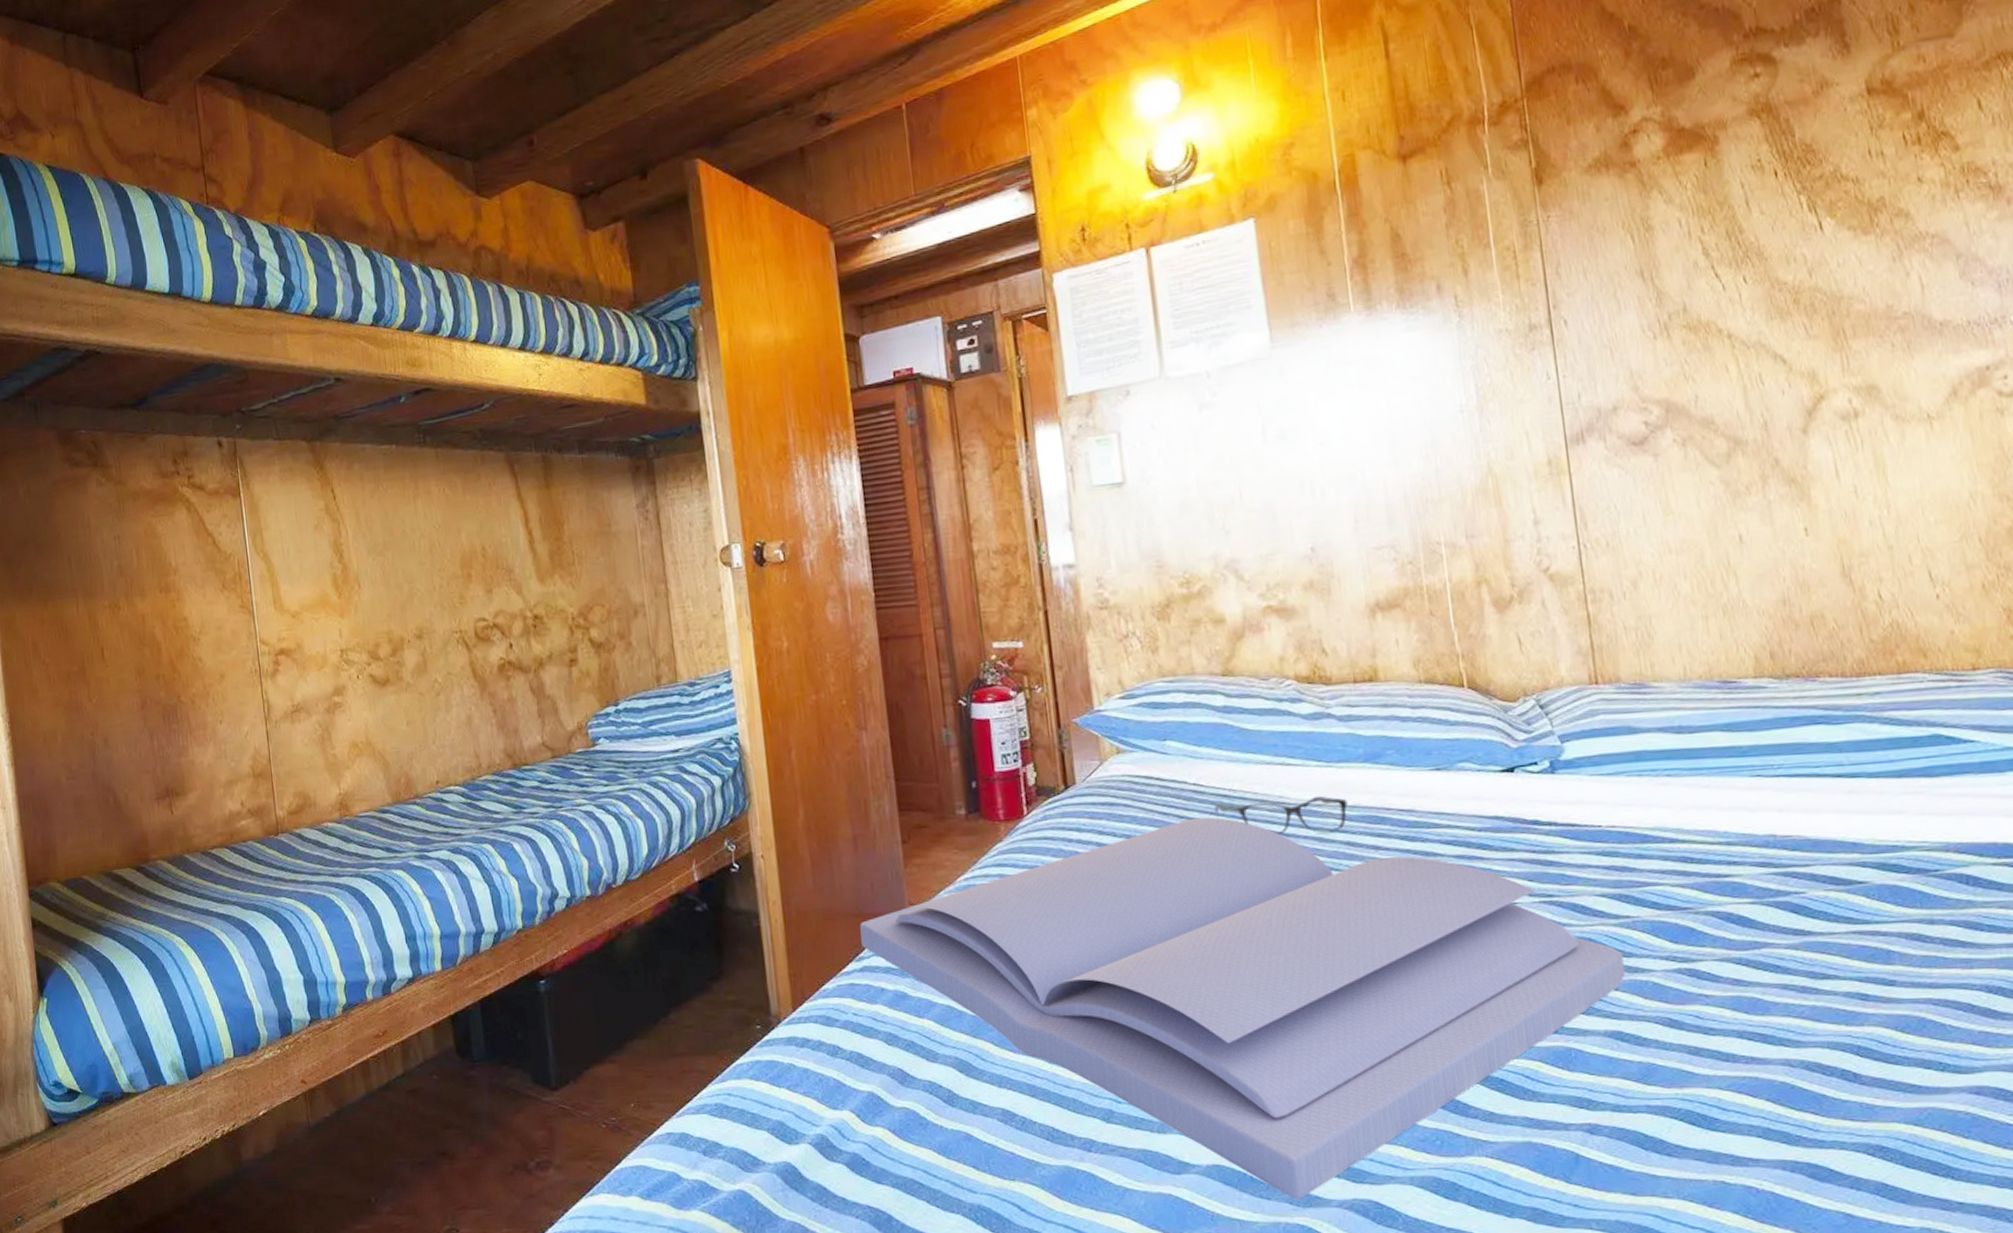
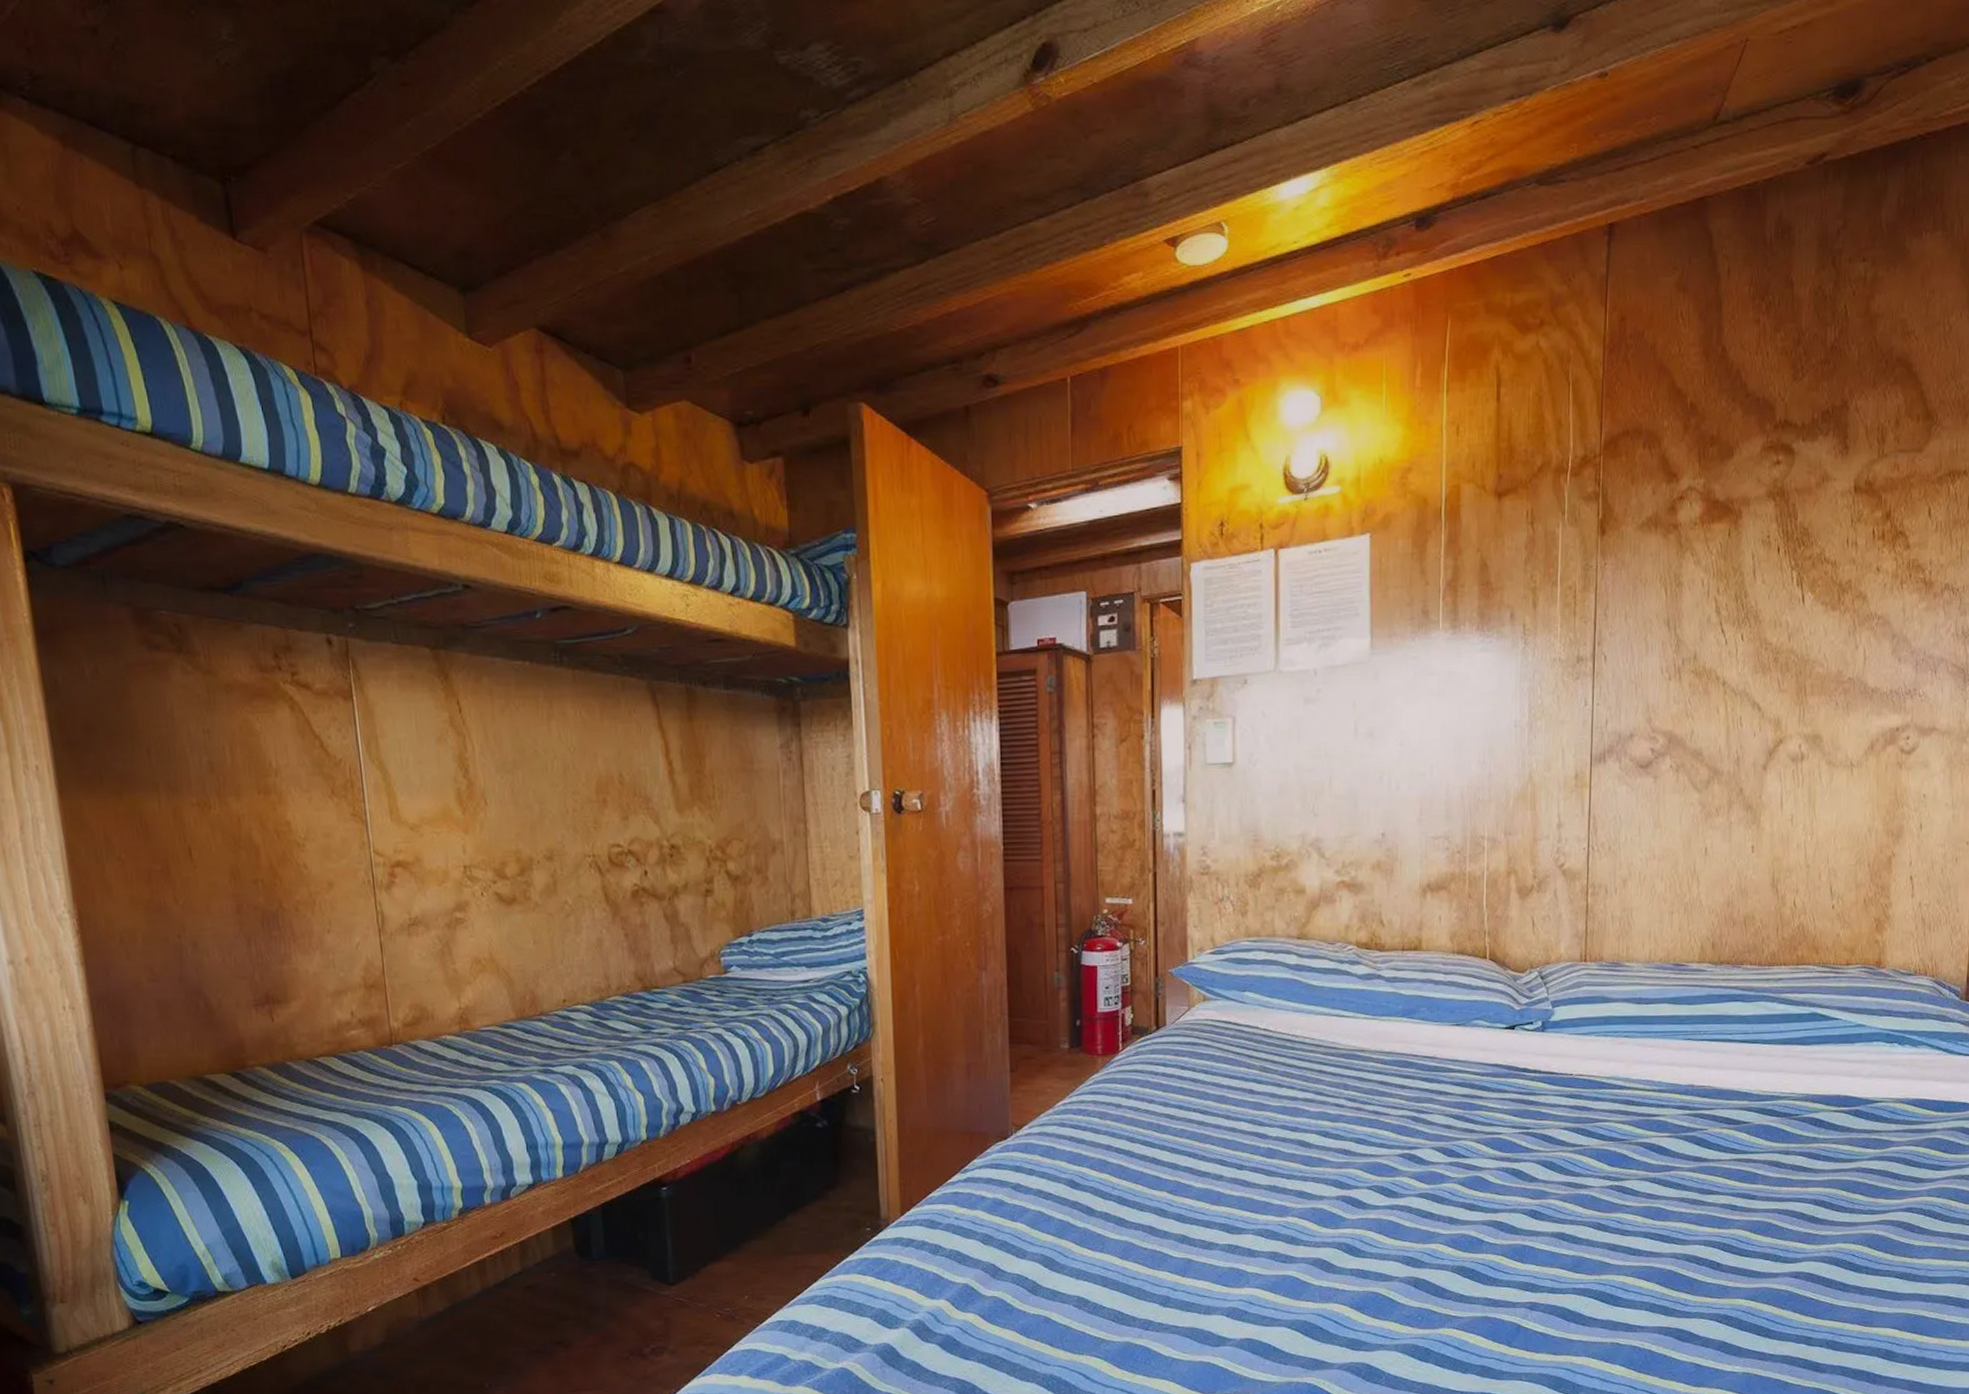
towel: present [860,817,1625,1200] -> none [967,1057,1573,1365]
eyeglasses: present [1214,795,1348,835] -> none [1279,1043,1385,1074]

